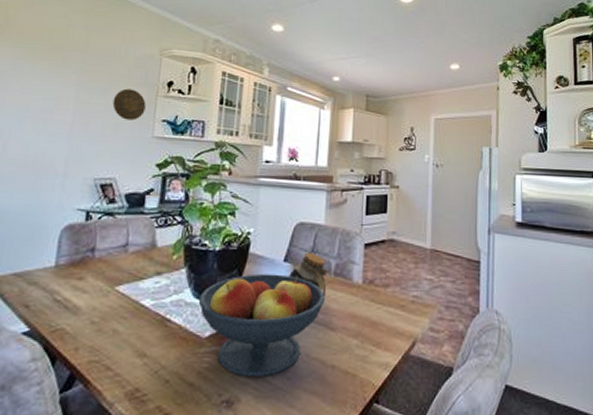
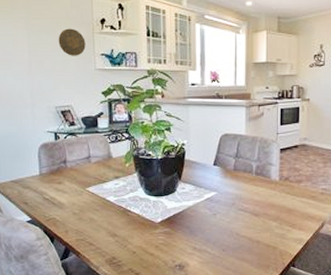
fruit bowl: present [198,273,325,377] -> none [149,175,249,249]
jar: present [289,252,328,297] -> none [219,157,250,191]

